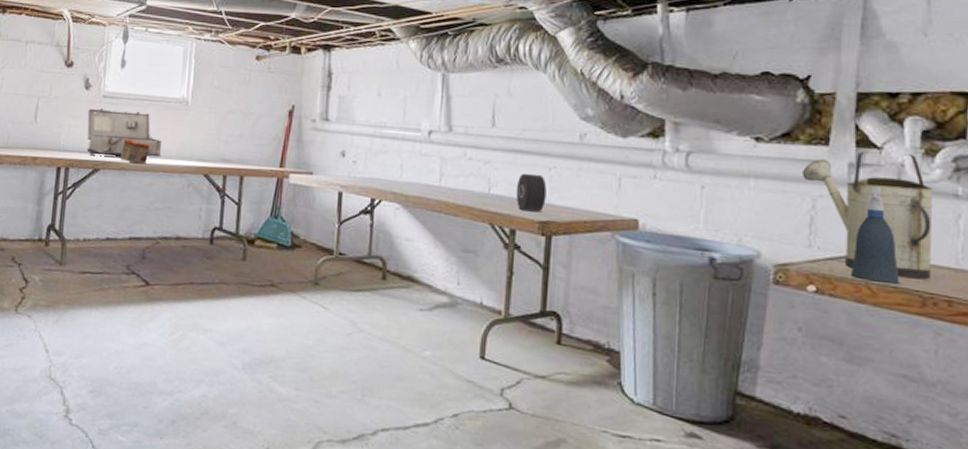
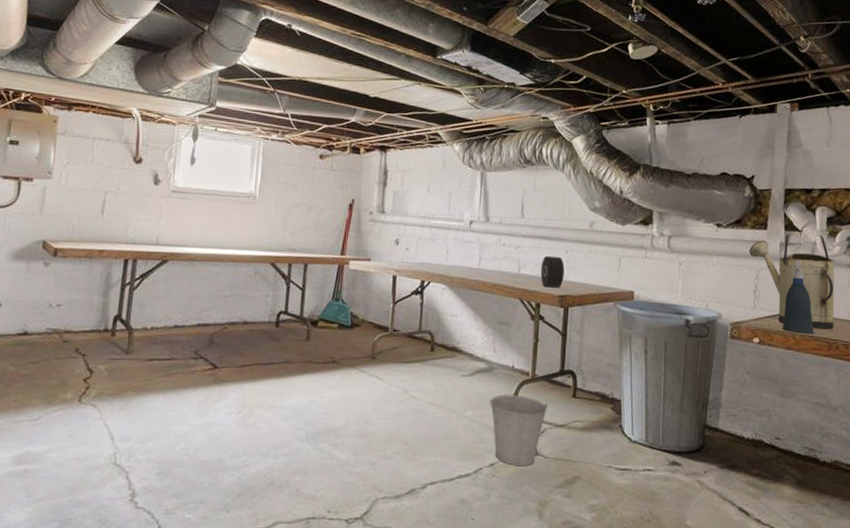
toolbox: present [87,108,162,158] -> none [155,203,230,249]
can: present [121,139,150,164] -> none [189,231,219,255]
bucket: none [452,334,524,421] -> present [489,394,547,467]

